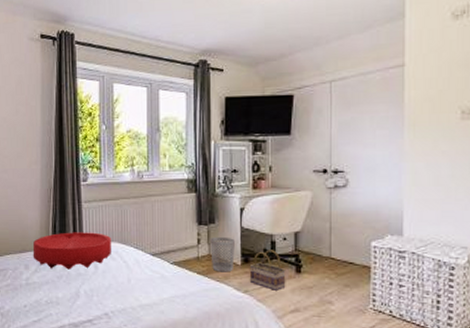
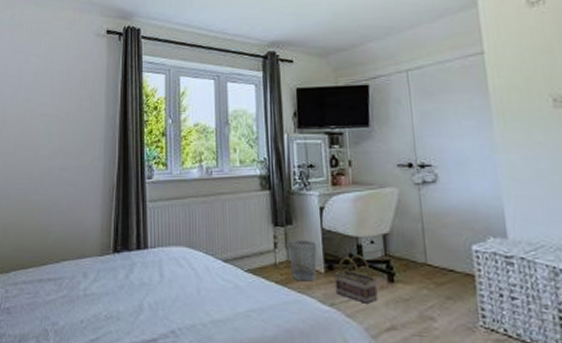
cushion: present [32,232,111,270] -> none [92,235,178,278]

